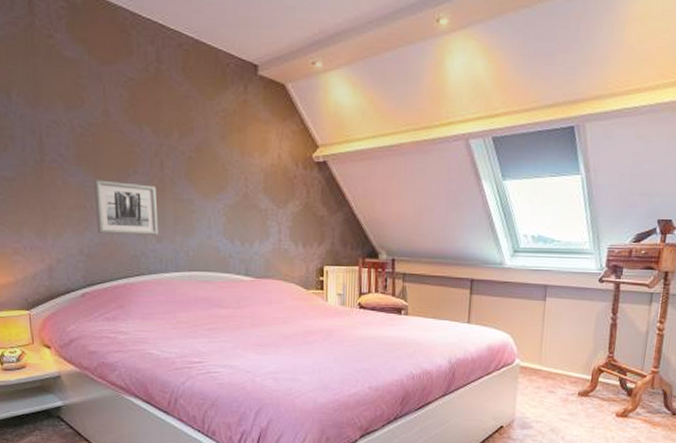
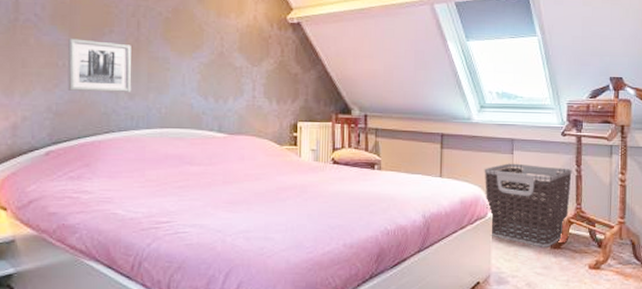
clothes hamper: none [513,310,607,395] -> present [484,163,572,247]

